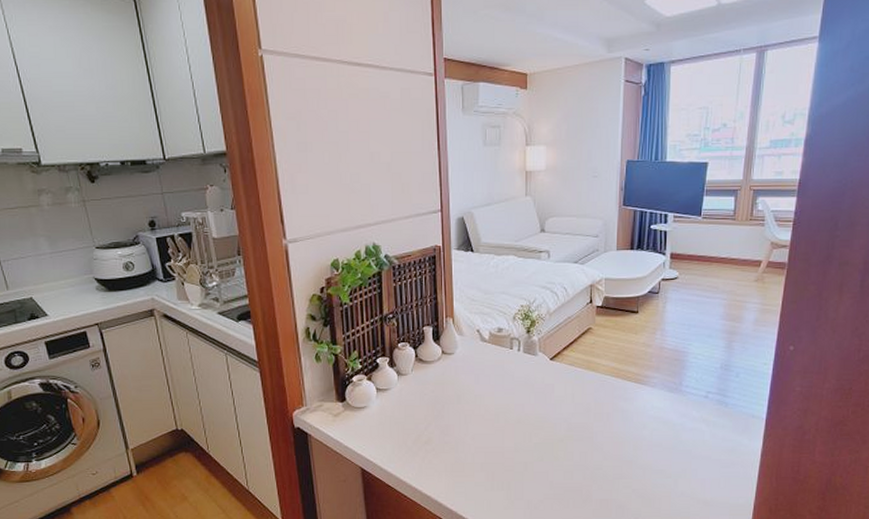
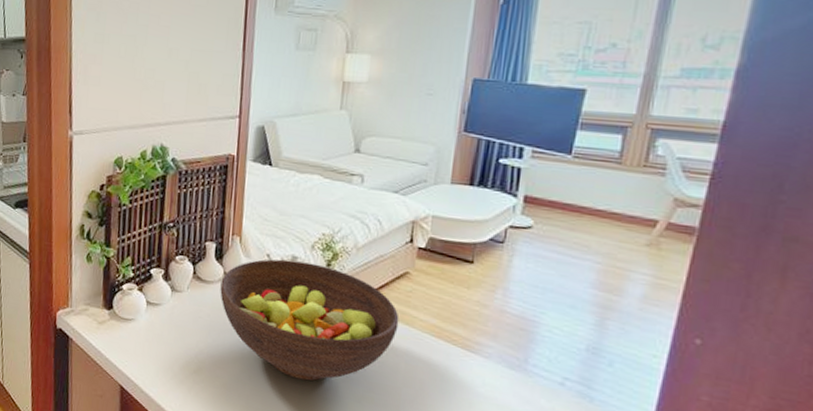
fruit bowl: none [440,332,587,432] -> present [220,259,399,381]

